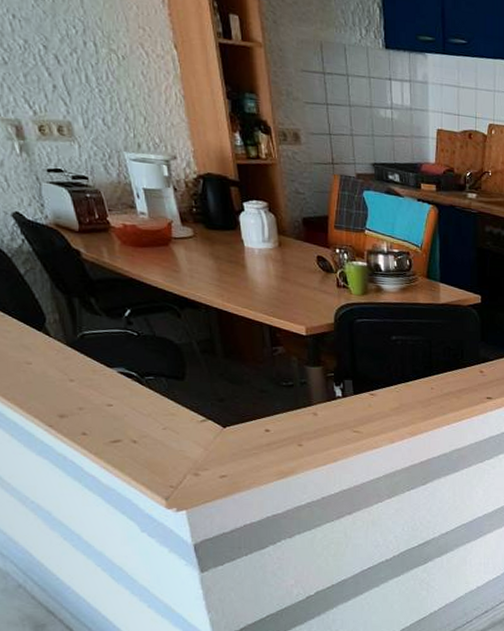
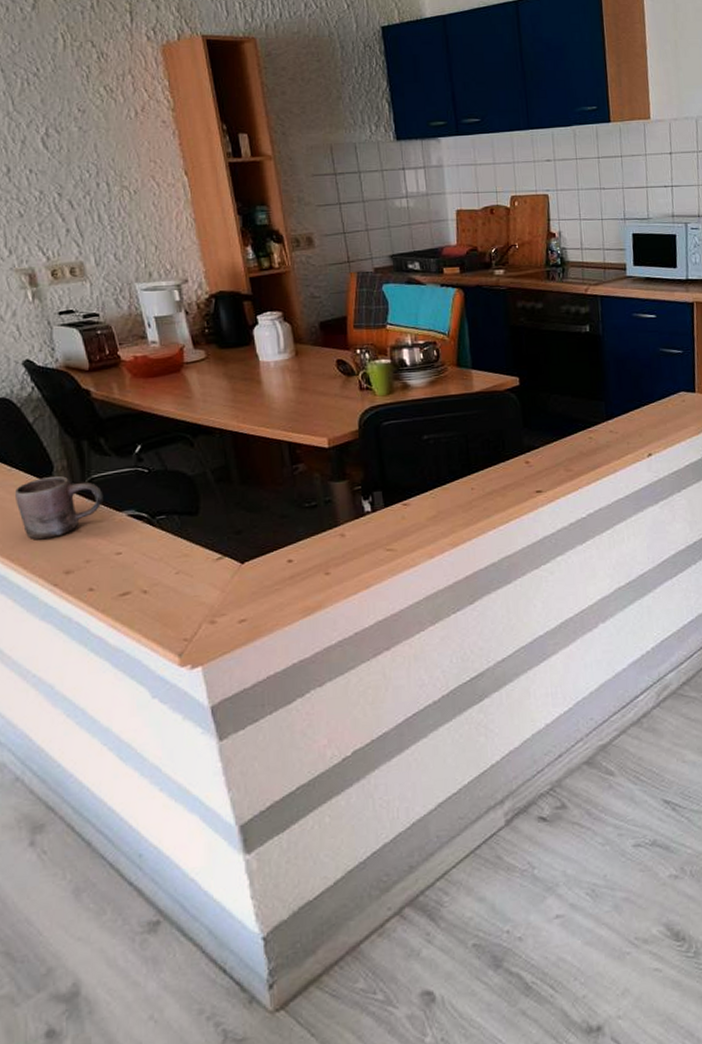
mug: none [8,327,95,384] -> present [14,475,104,540]

